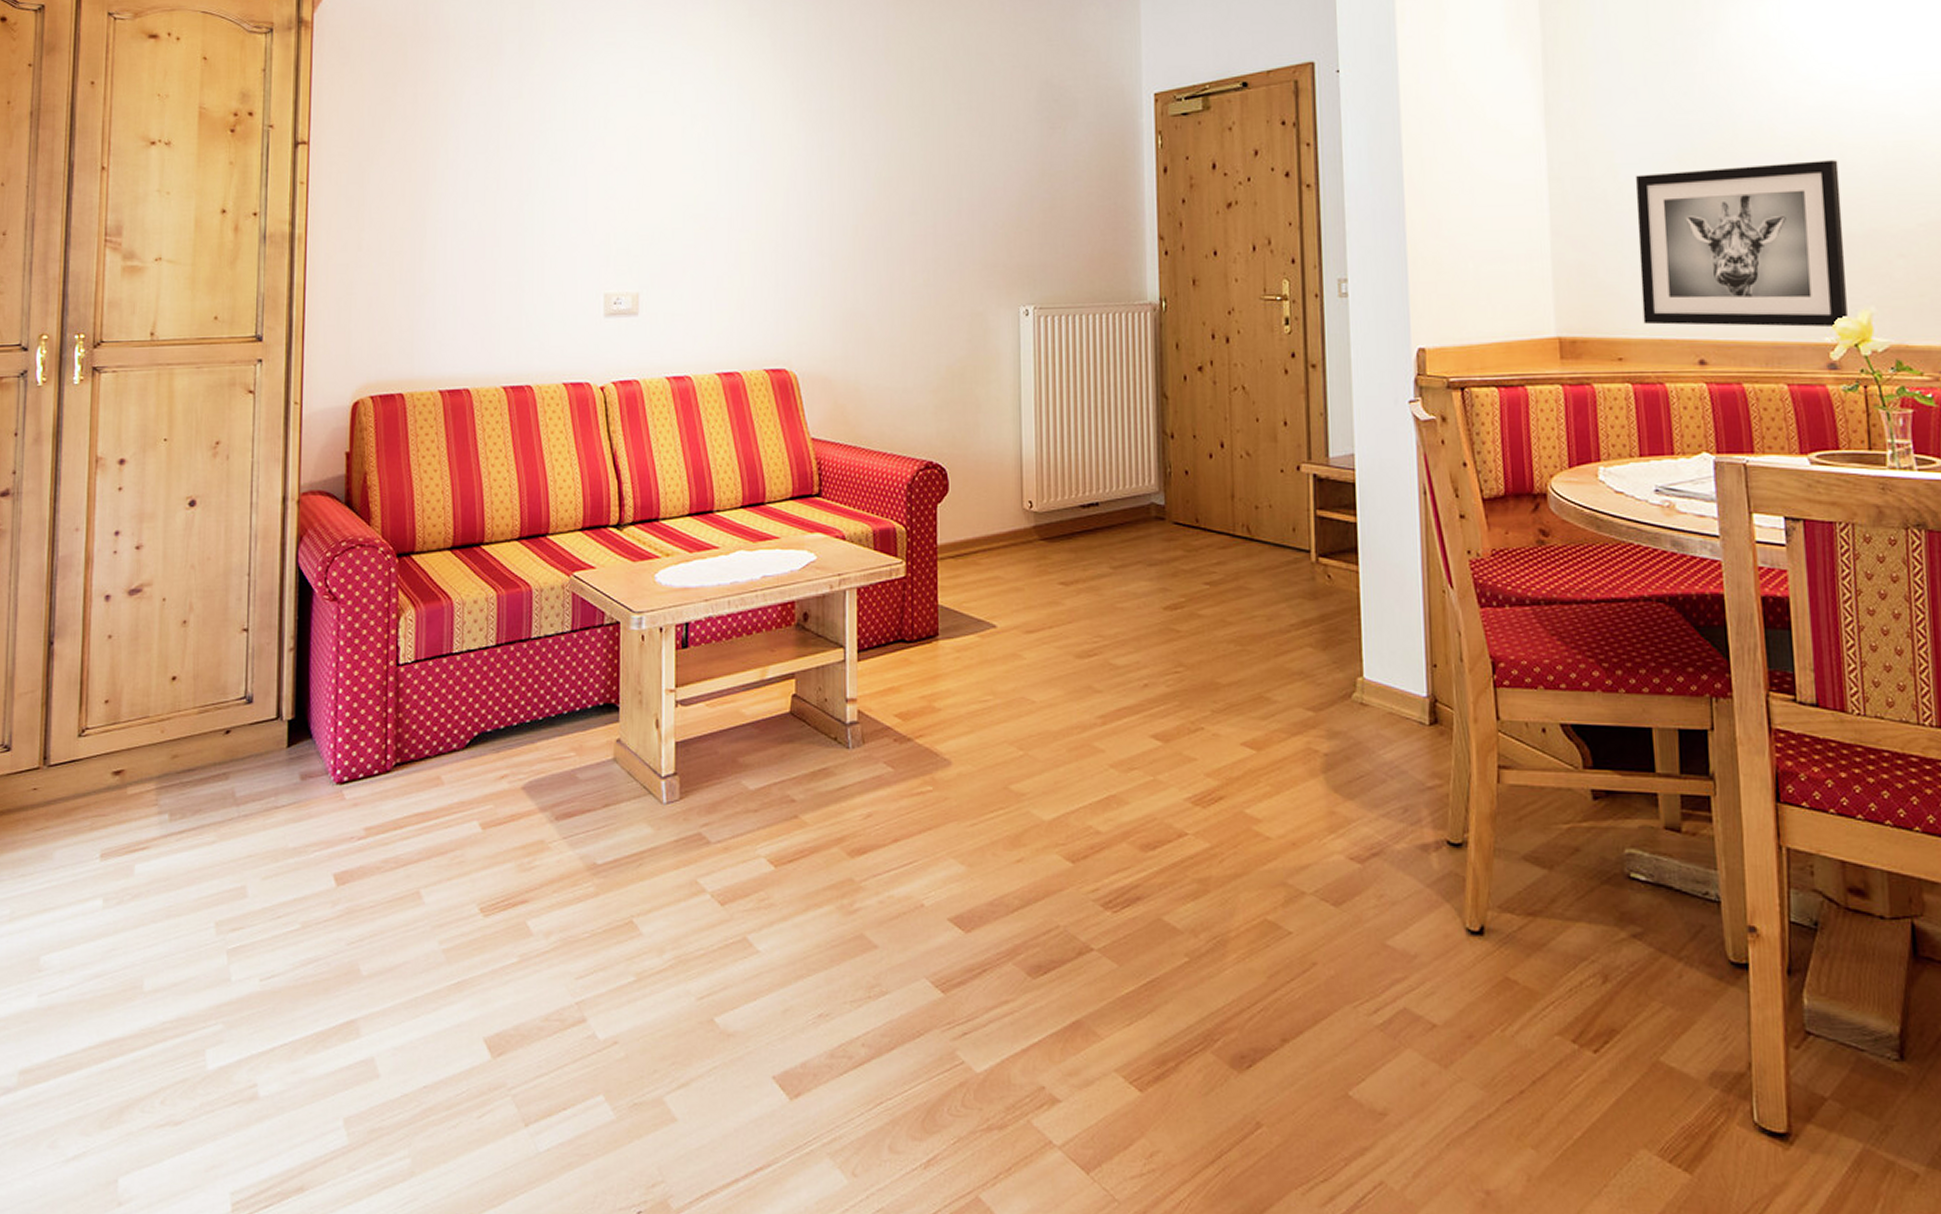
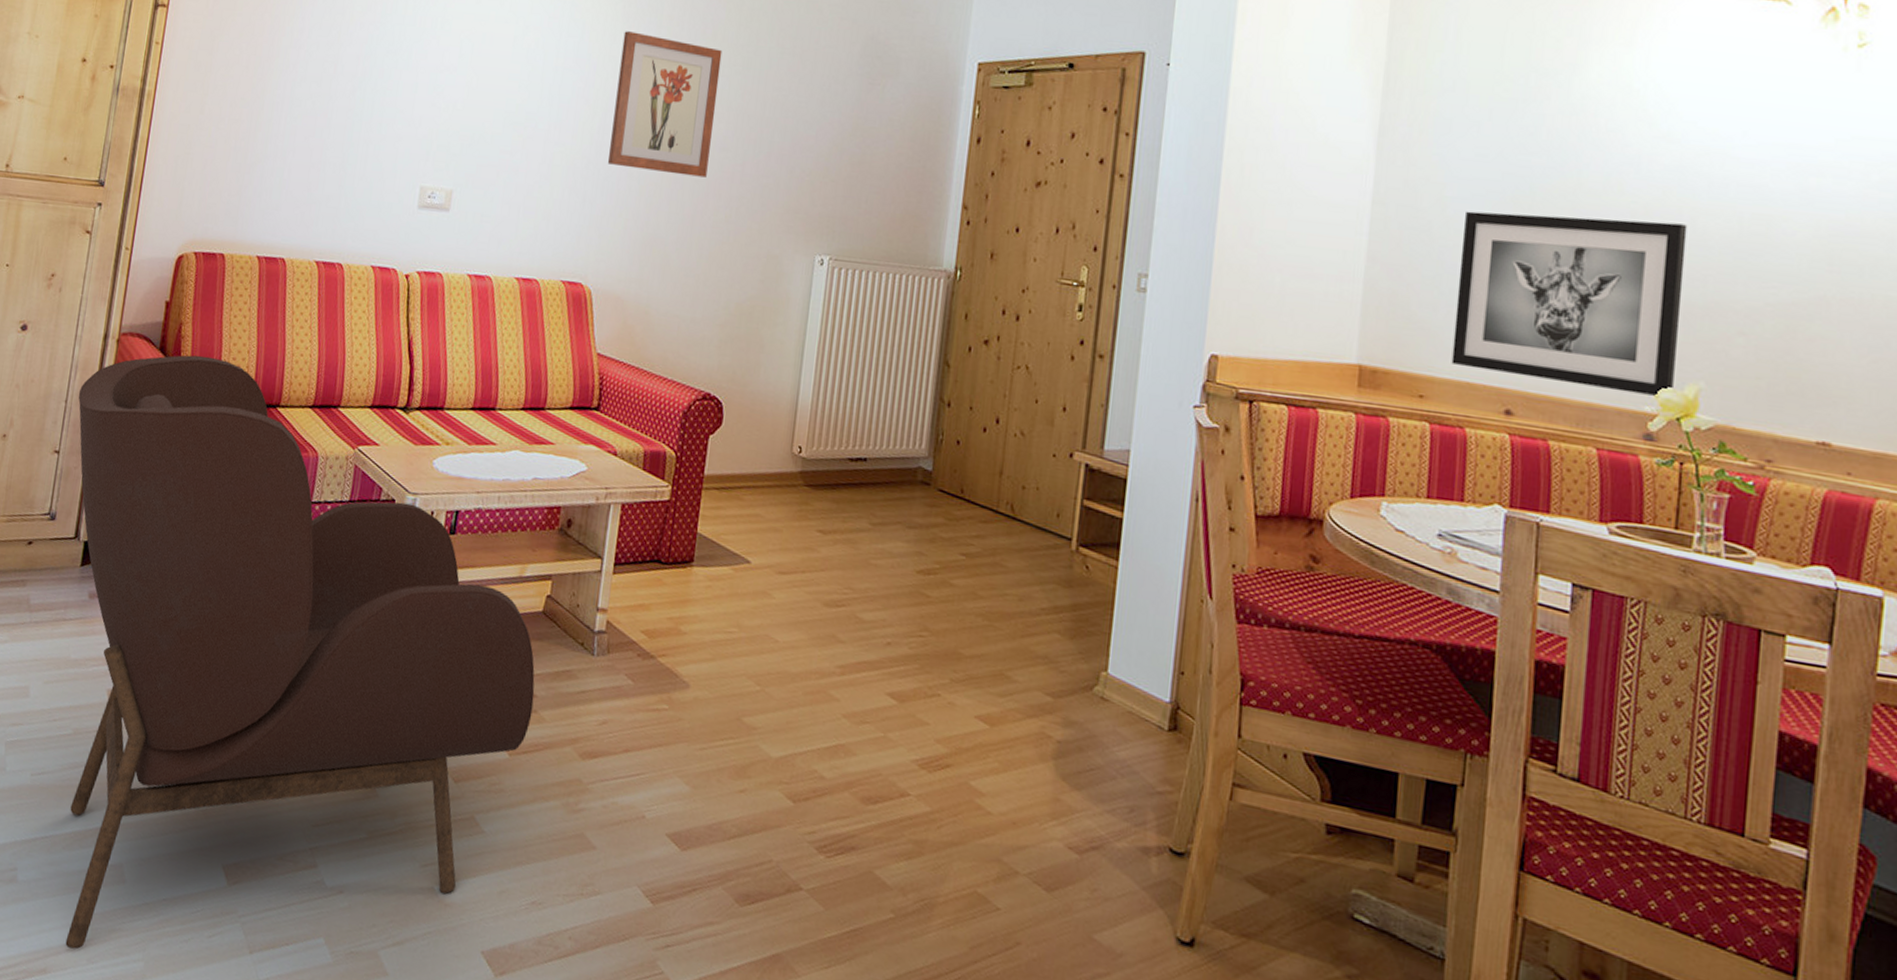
armchair: none [261,503,793,1159] -> present [65,355,535,950]
wall art: none [795,107,900,245] -> present [608,31,723,178]

